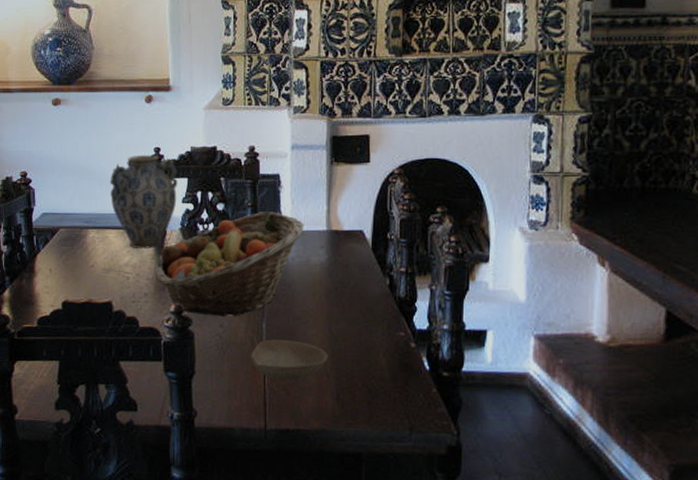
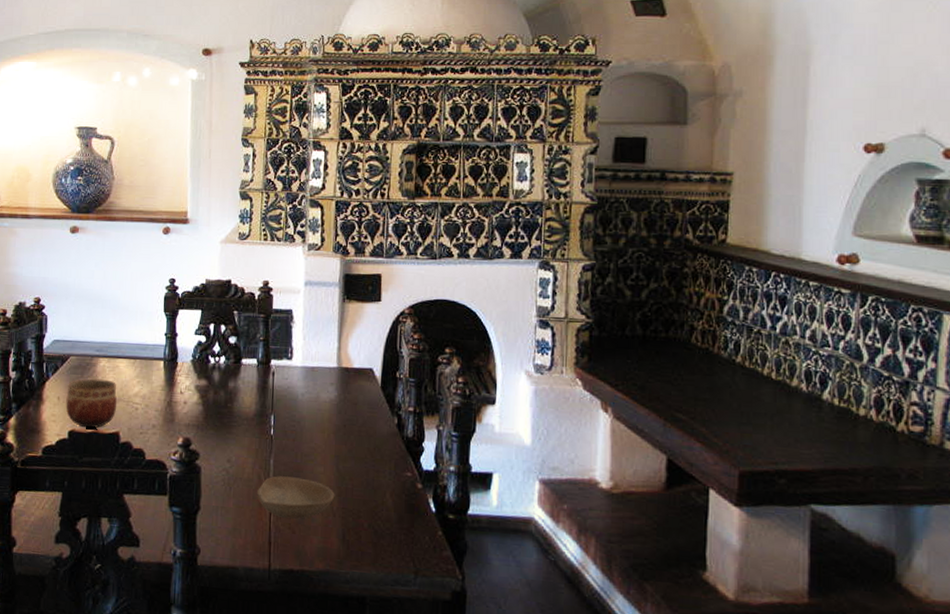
bowl: none [58,250,108,299] -> present [66,378,117,429]
ceramic jug: present [109,155,178,249] -> none [123,285,192,380]
fruit basket: present [155,211,304,316] -> none [164,346,315,451]

